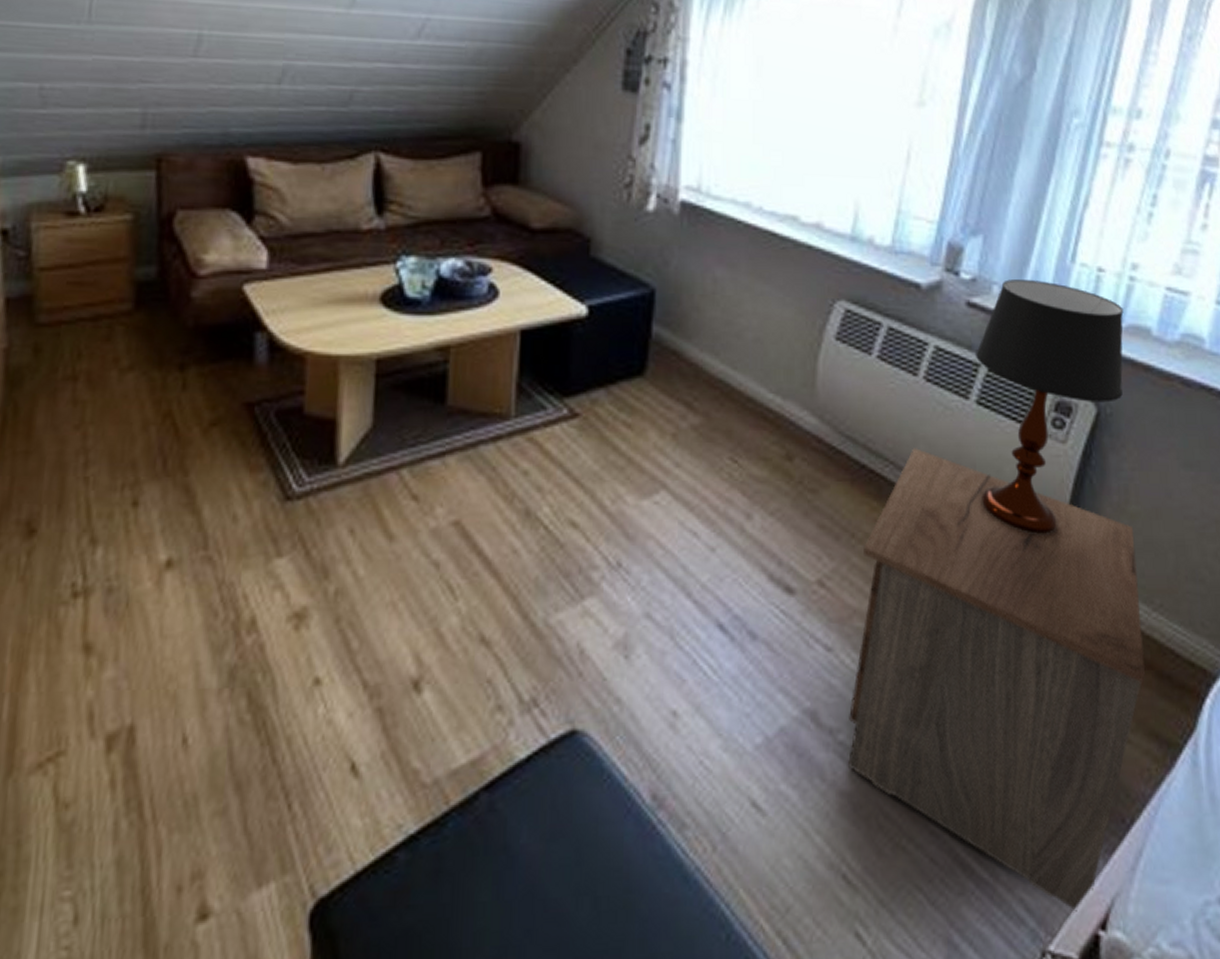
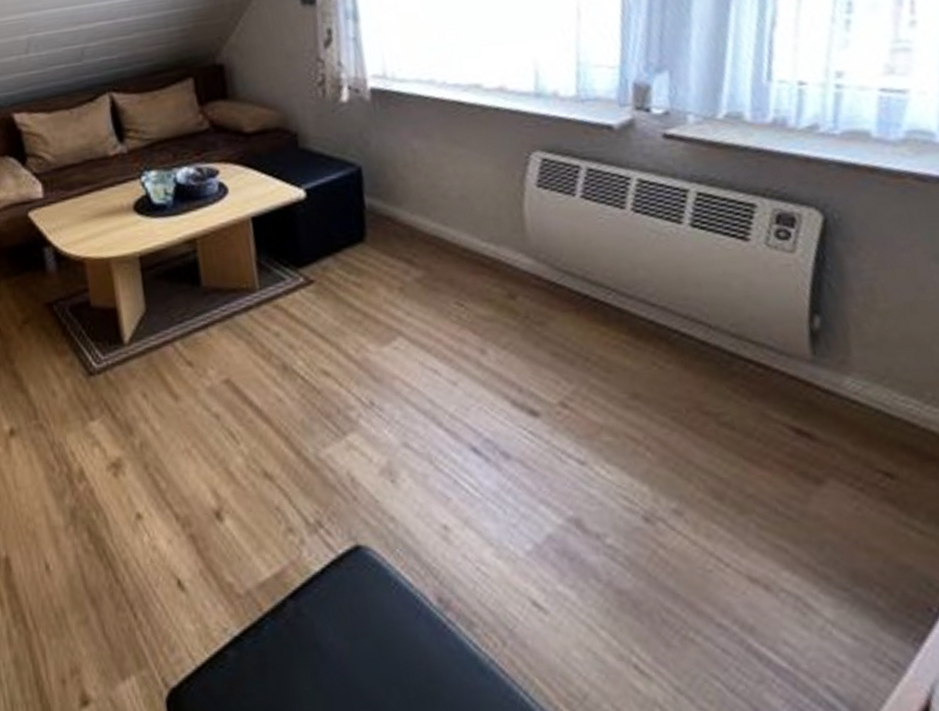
nightstand: present [848,448,1146,912] -> none [599,274,928,698]
table lamp: present [975,278,1124,534] -> none [680,103,850,341]

